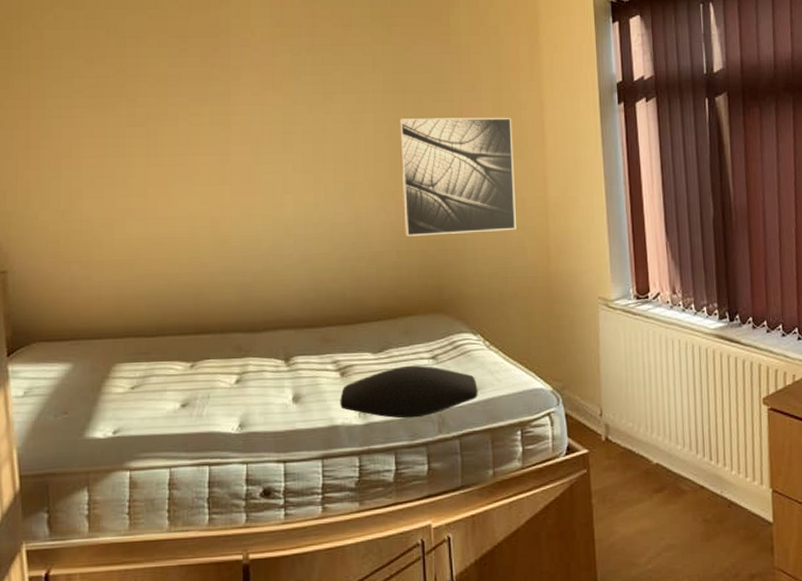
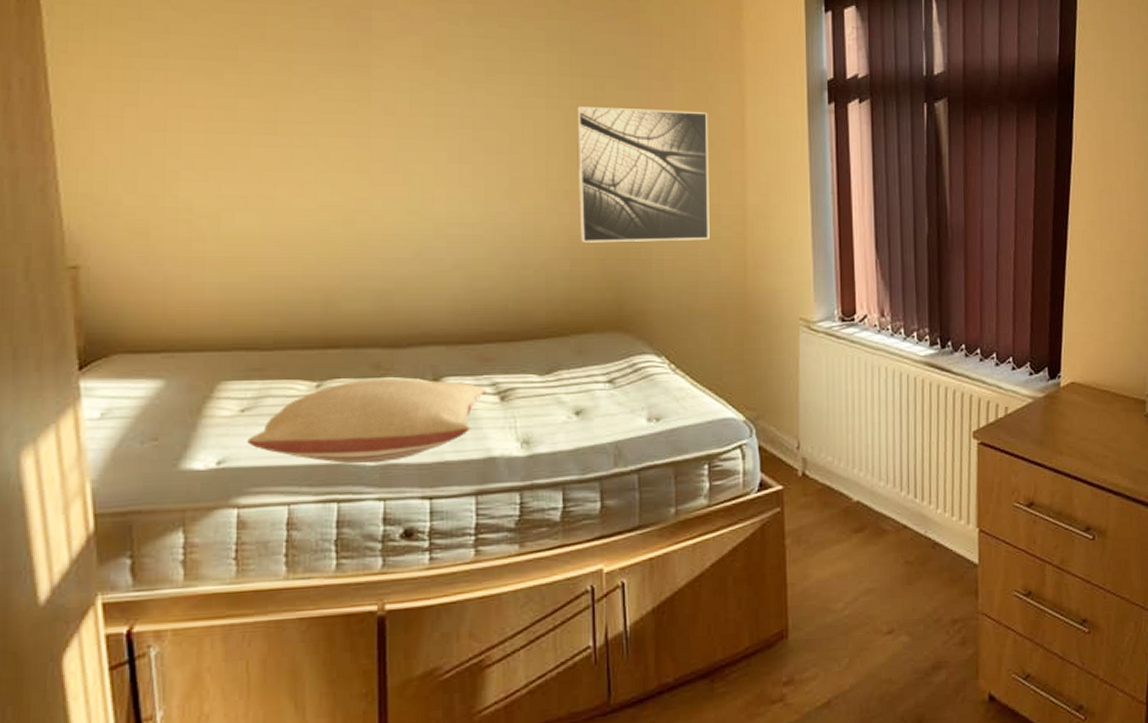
pillow: none [137,358,329,433] -> present [247,379,486,464]
cushion: present [340,365,478,419] -> none [499,389,661,450]

